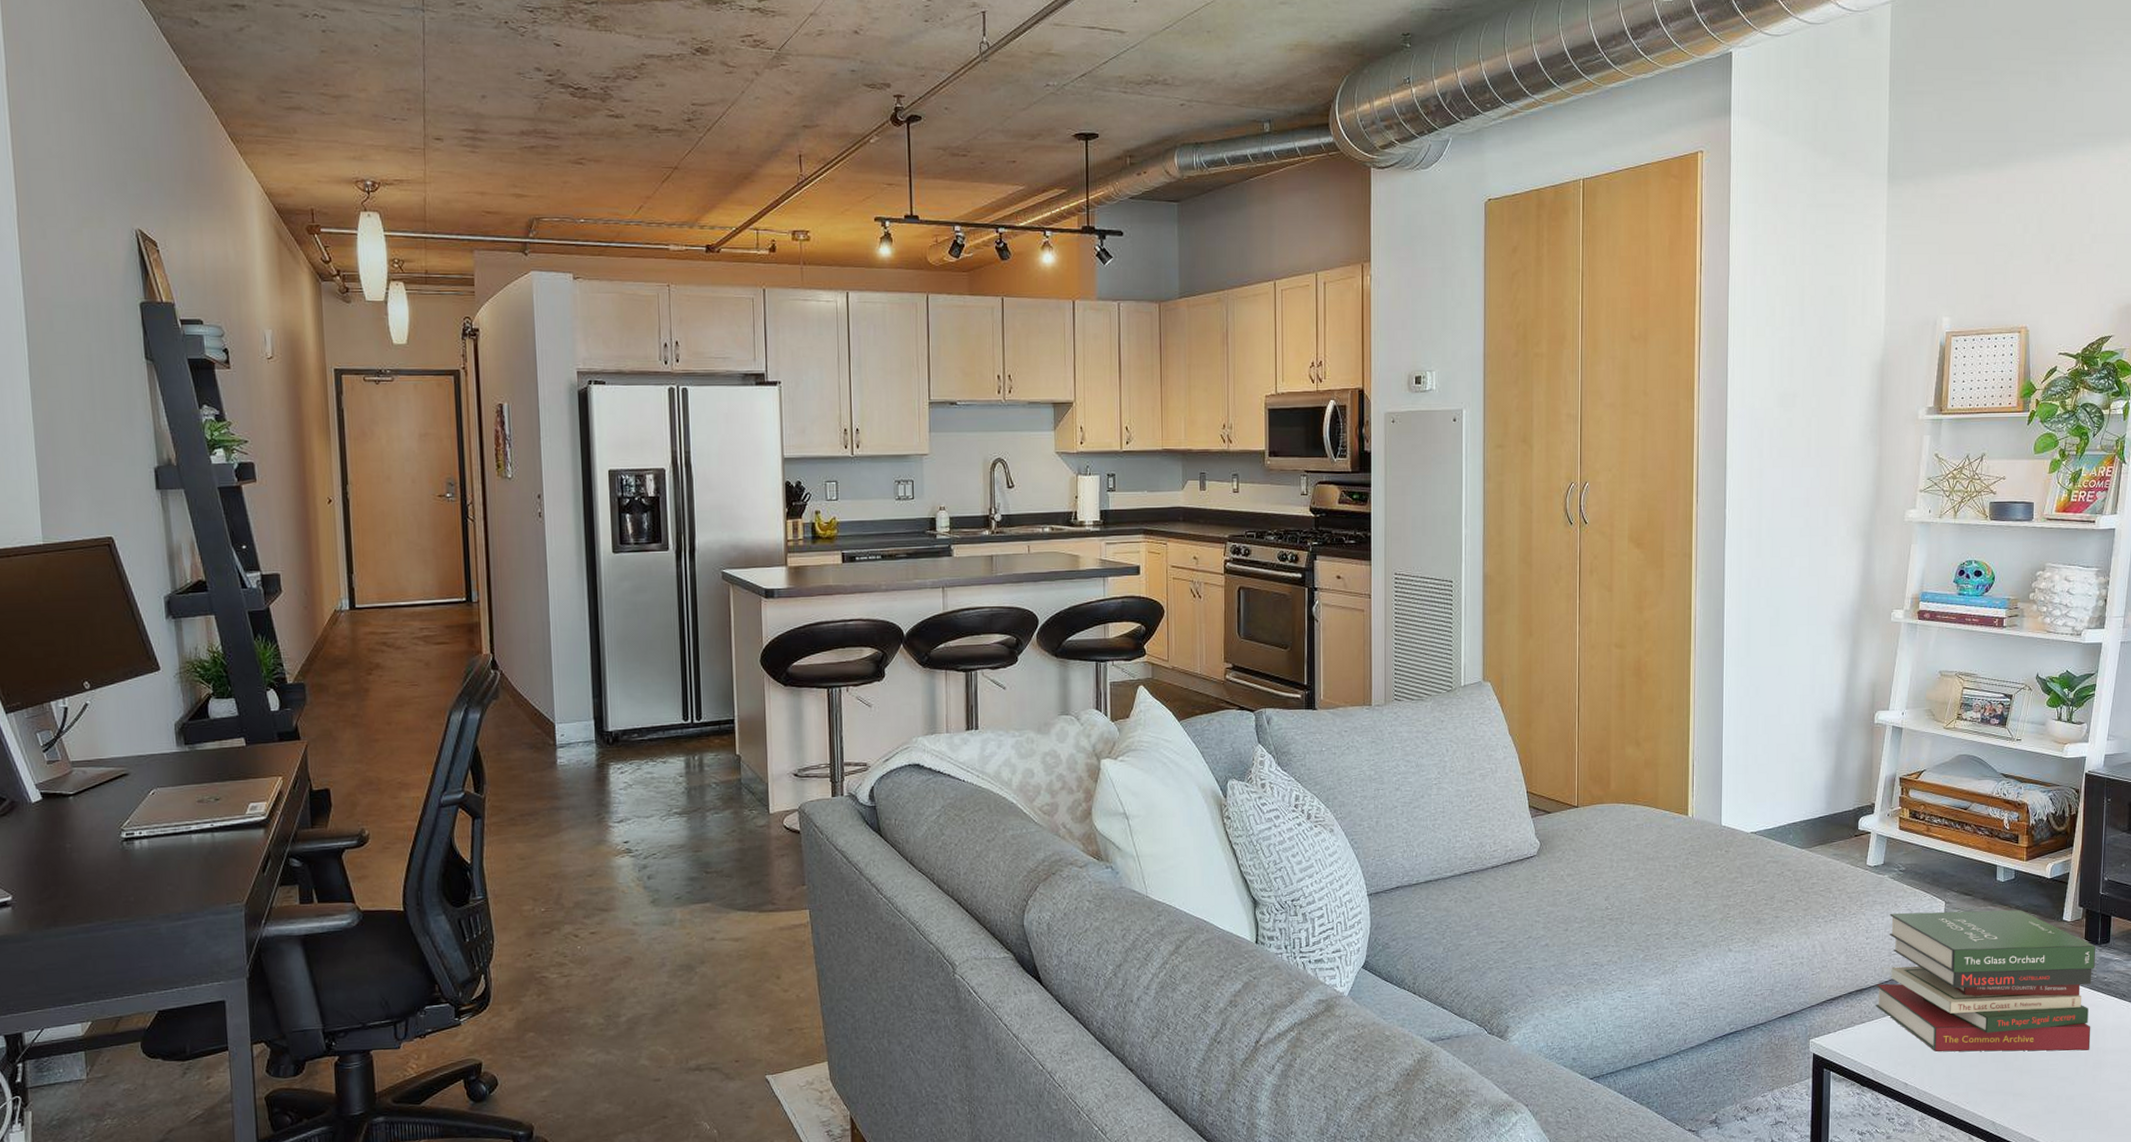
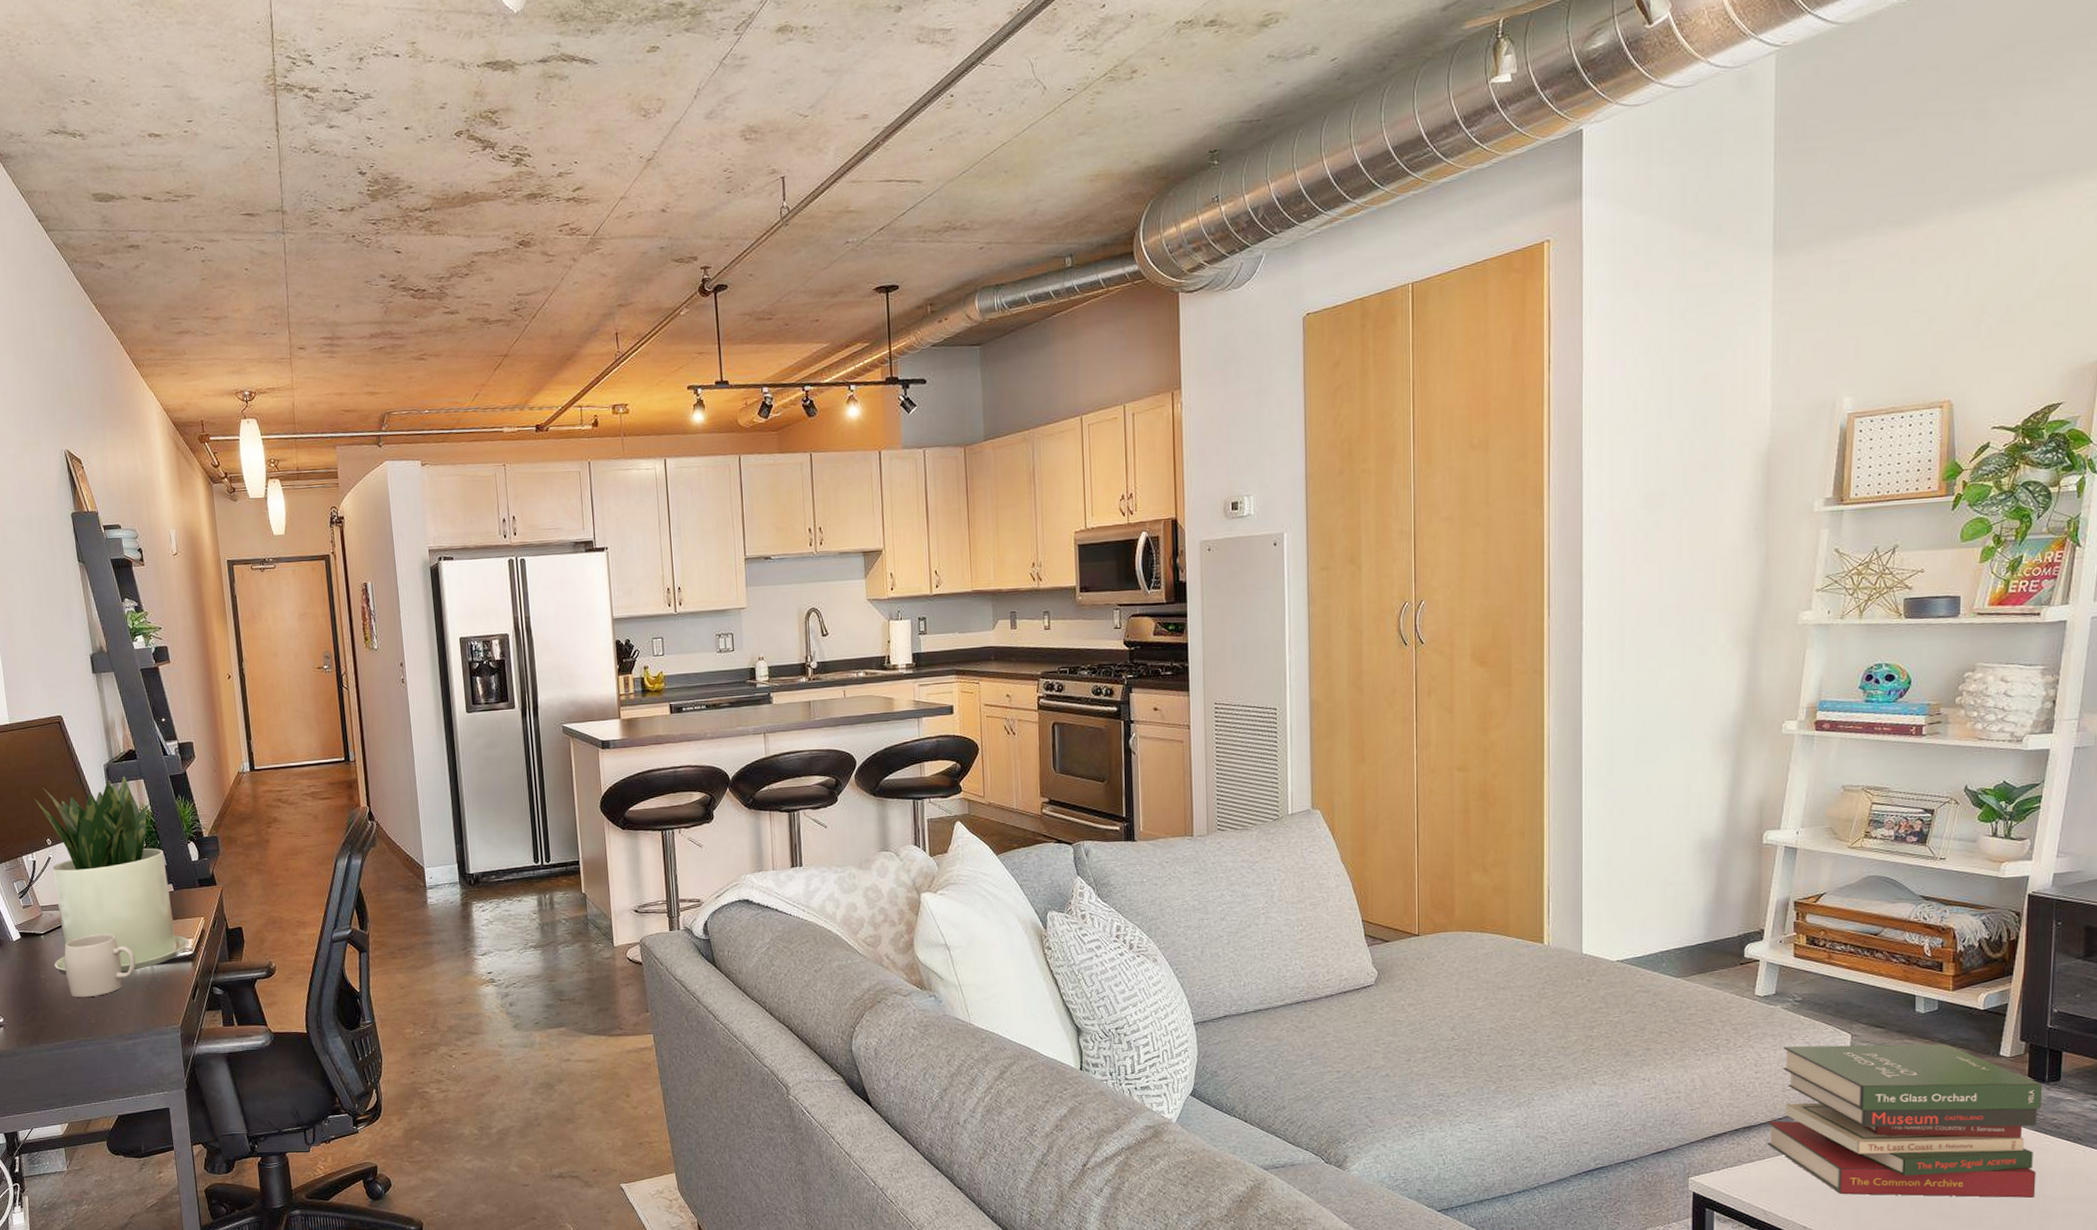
planter: none [70,611,261,844] -> present [34,776,189,975]
mug: none [97,794,192,871] -> present [63,933,136,998]

